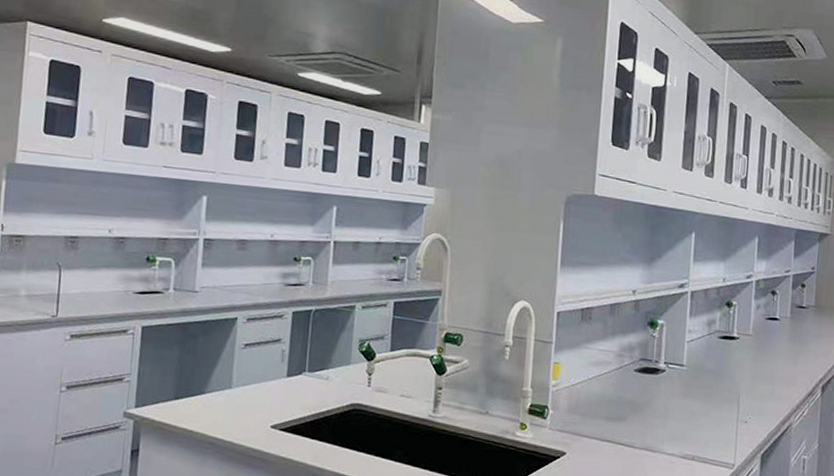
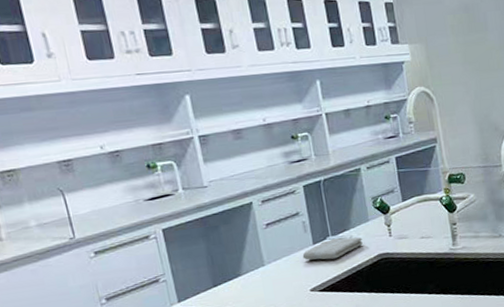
washcloth: none [272,375,339,398] -> present [302,237,363,260]

